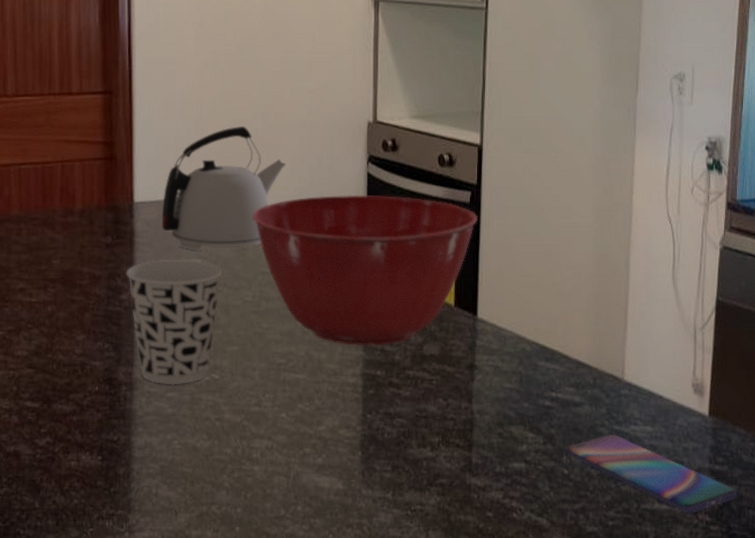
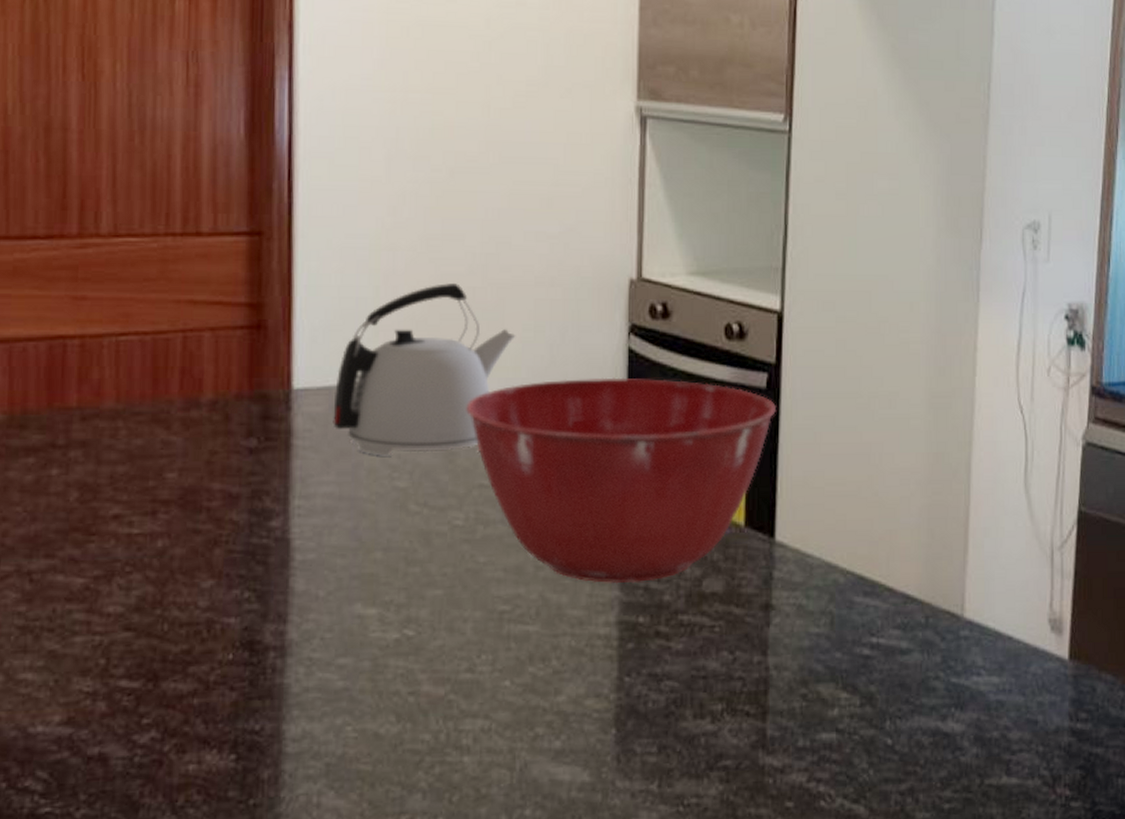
cup: present [126,259,222,385] -> none [278,468,421,647]
smartphone: present [566,434,737,514] -> none [890,688,1103,788]

